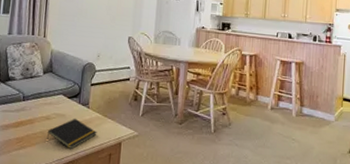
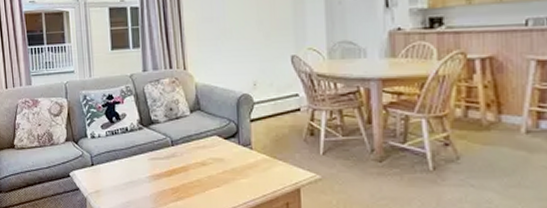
notepad: present [46,118,97,150] -> none [205,162,267,200]

